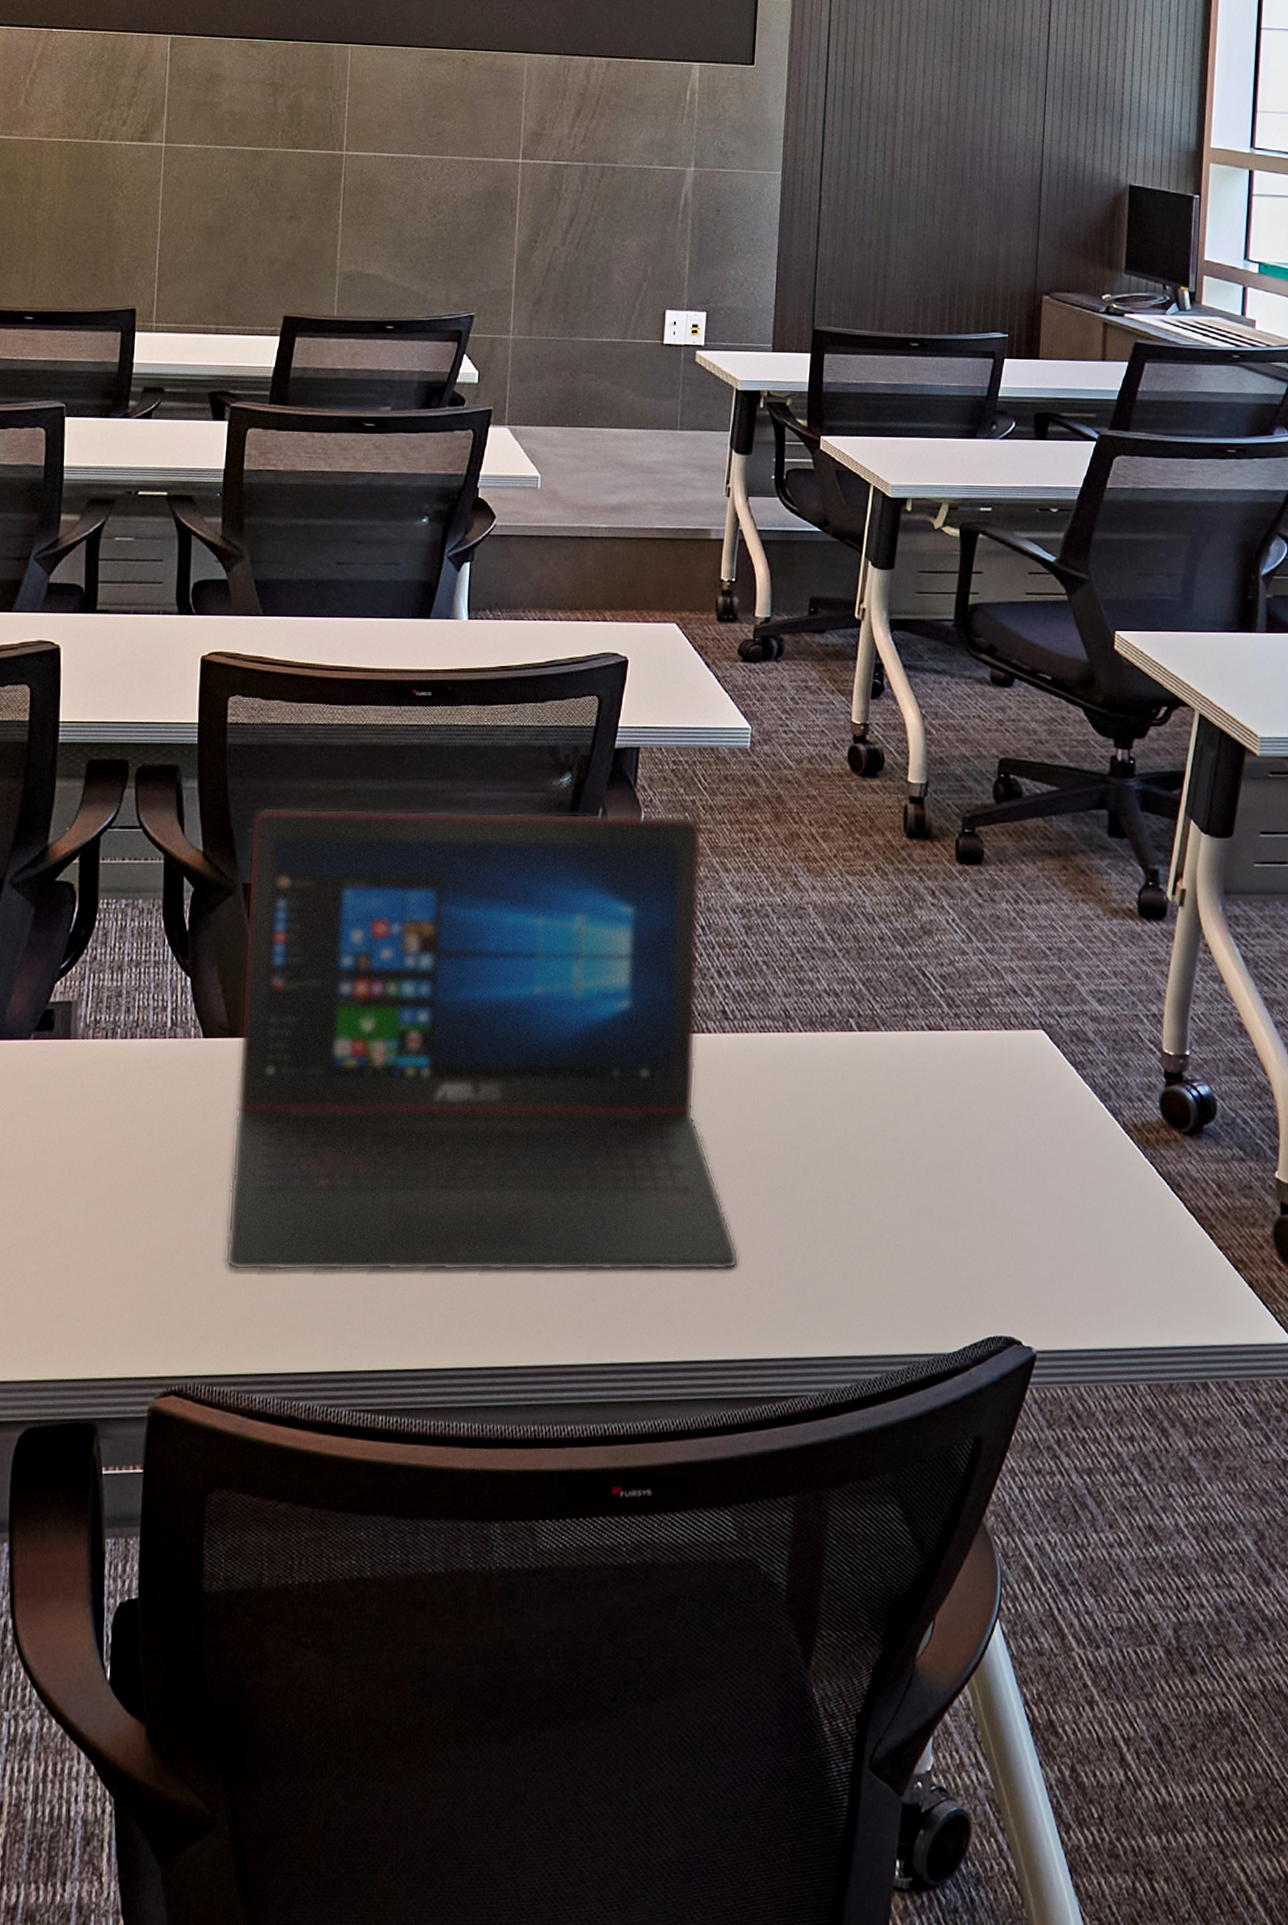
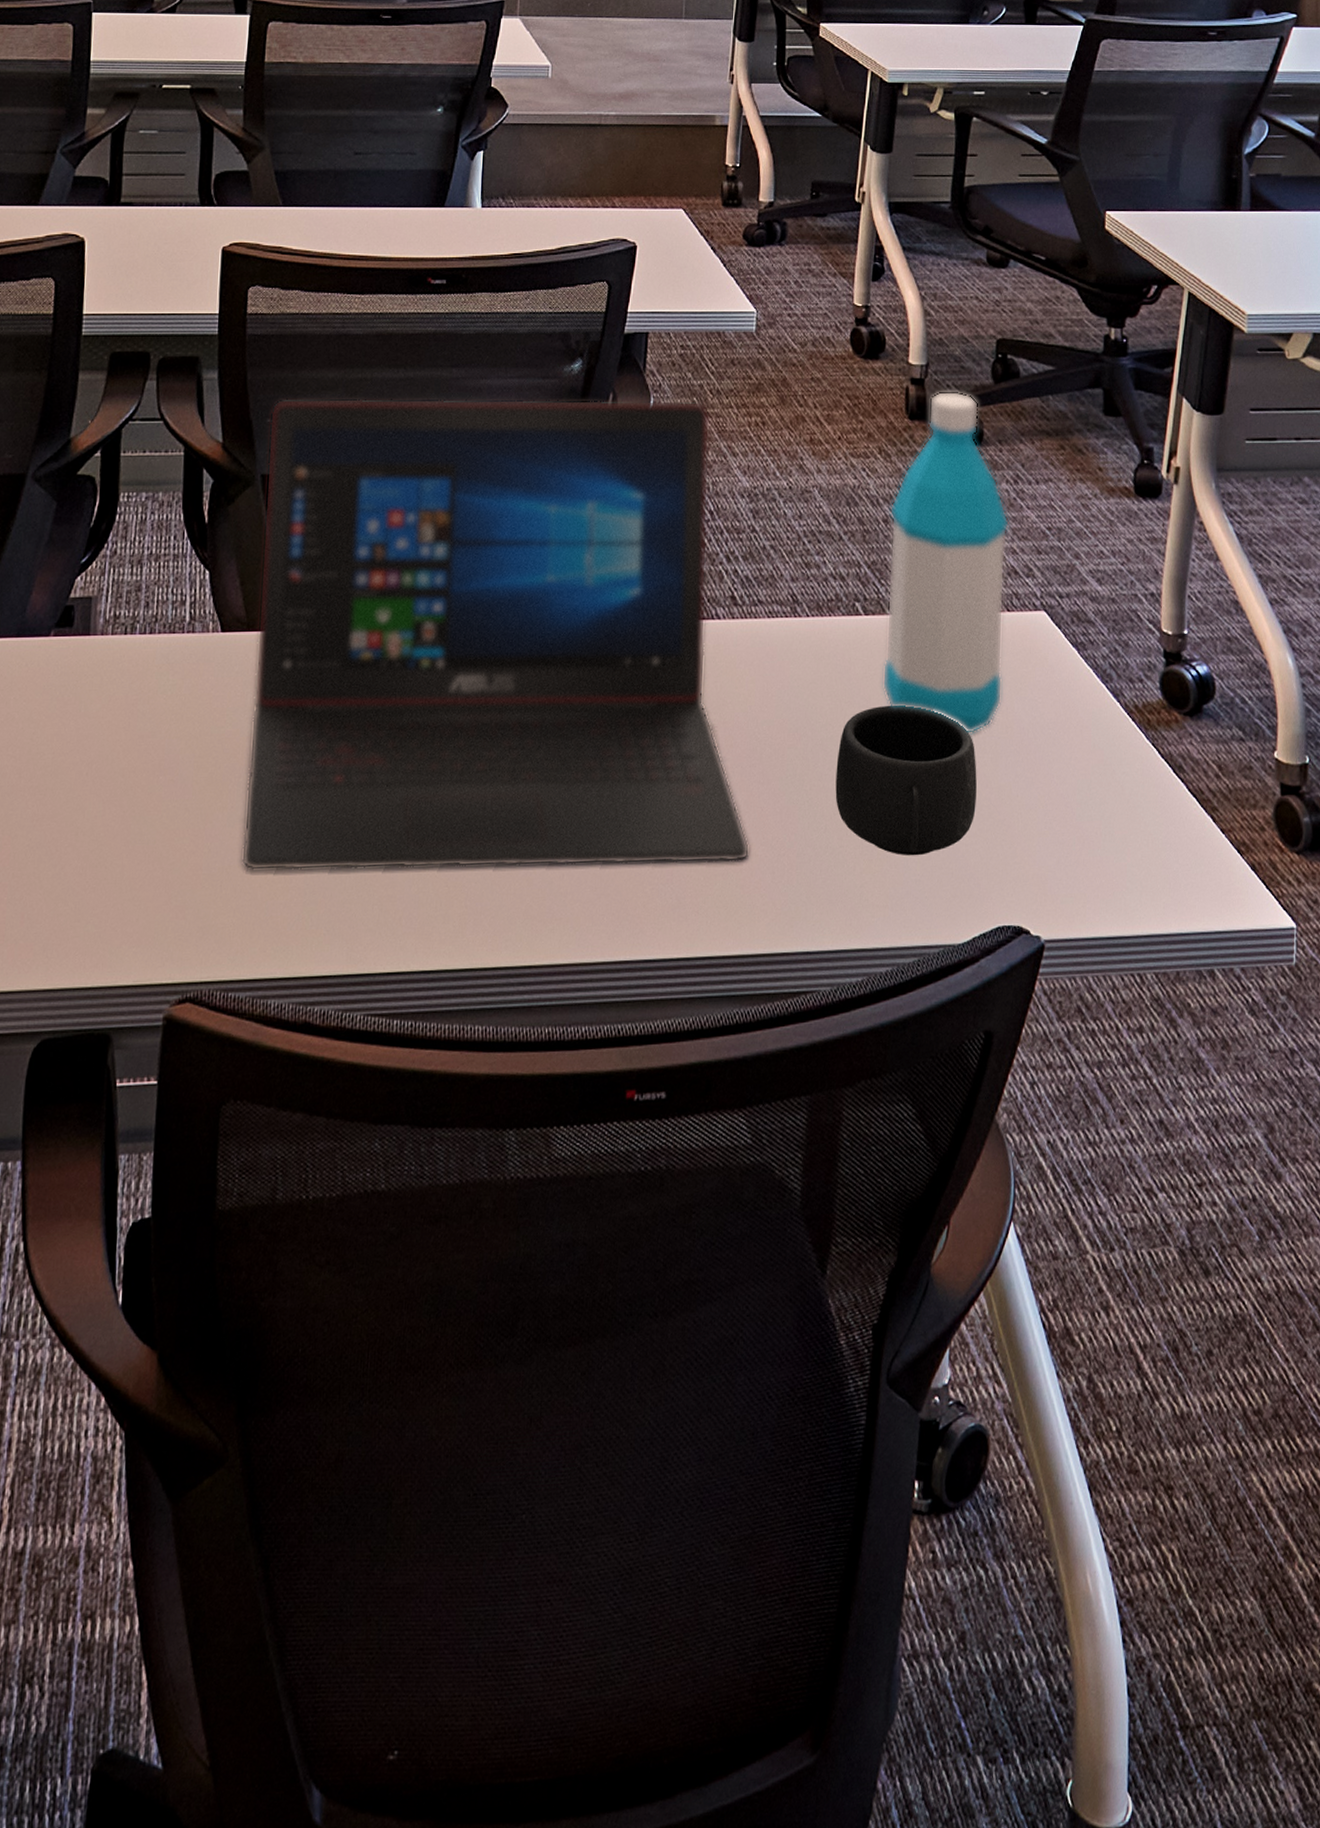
mug: none [826,1120,971,1267] -> present [835,705,977,856]
water bottle: none [875,810,1009,1149] -> present [882,391,1010,733]

